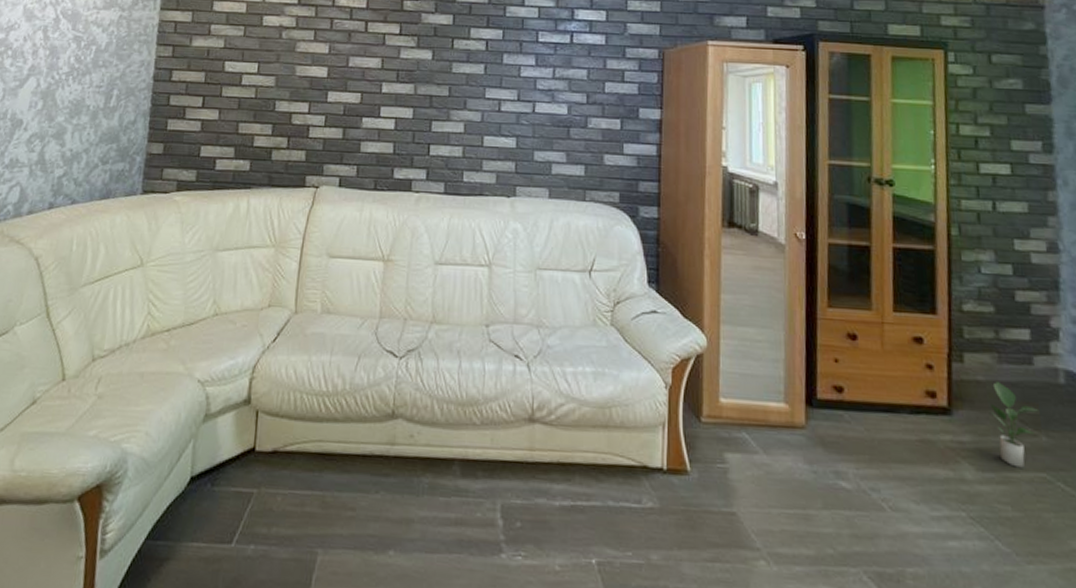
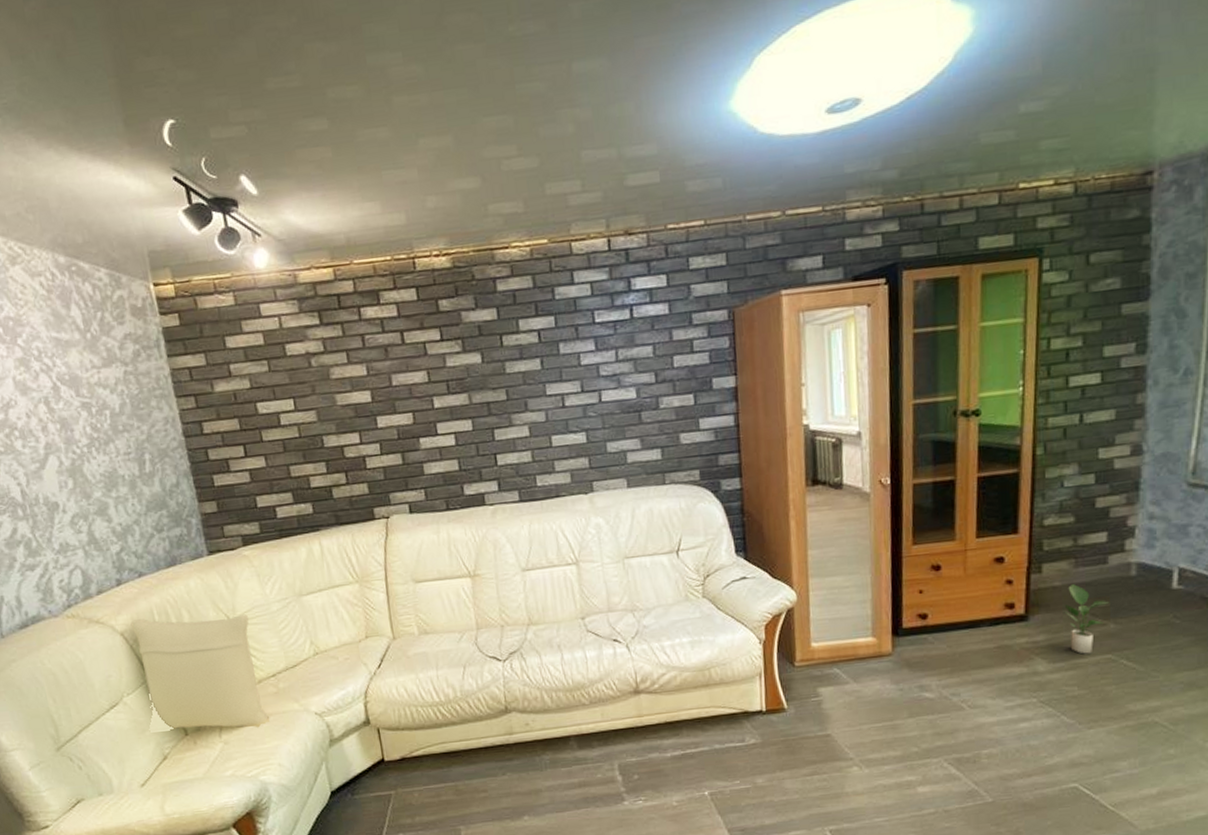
pillow: none [38,246,162,387] -> present [130,614,271,731]

